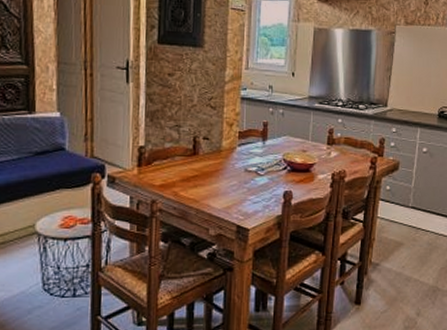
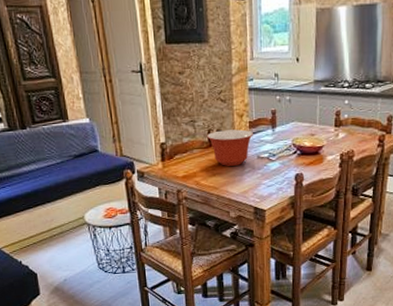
mixing bowl: none [192,138,243,178] -> present [207,129,254,166]

